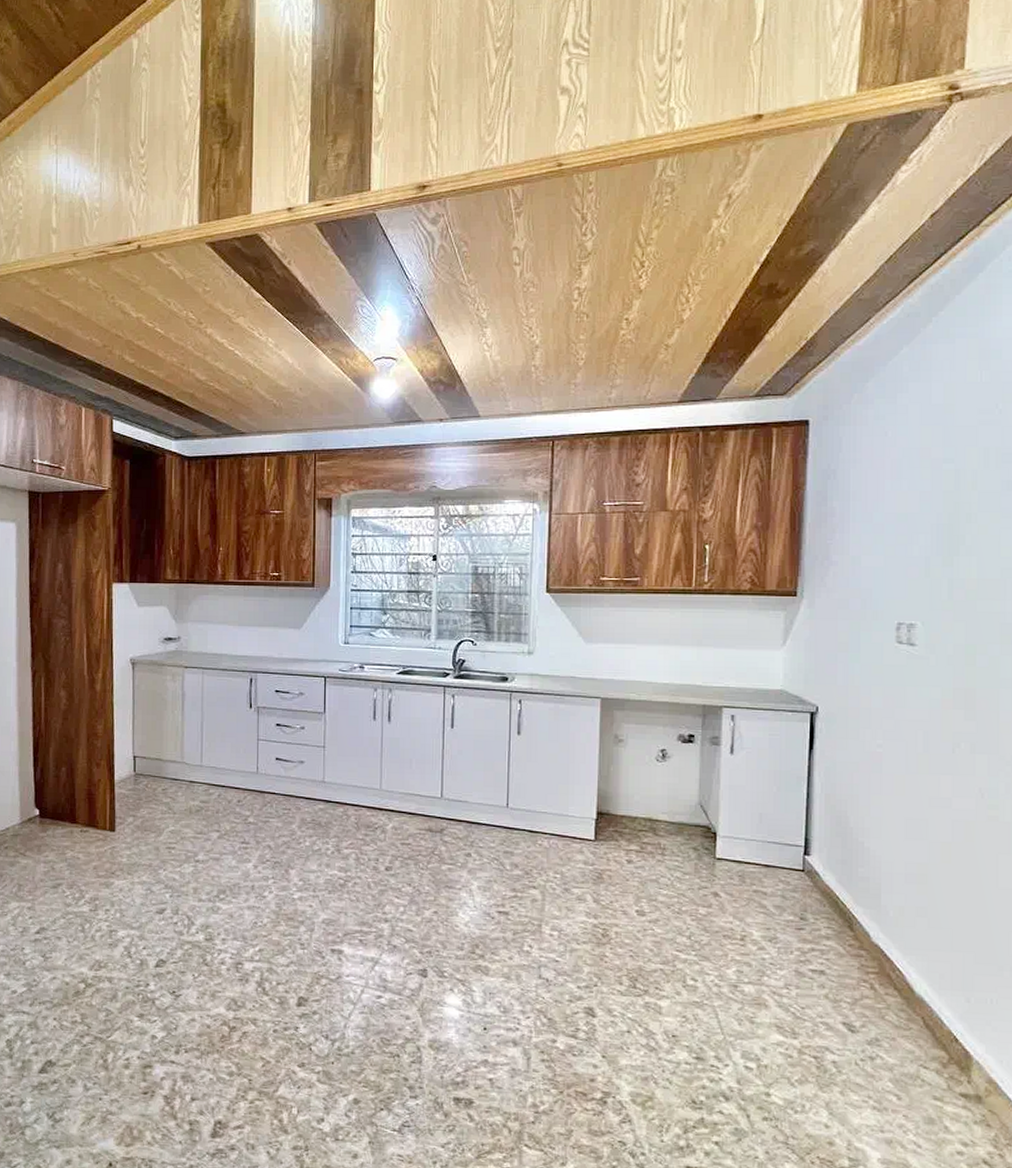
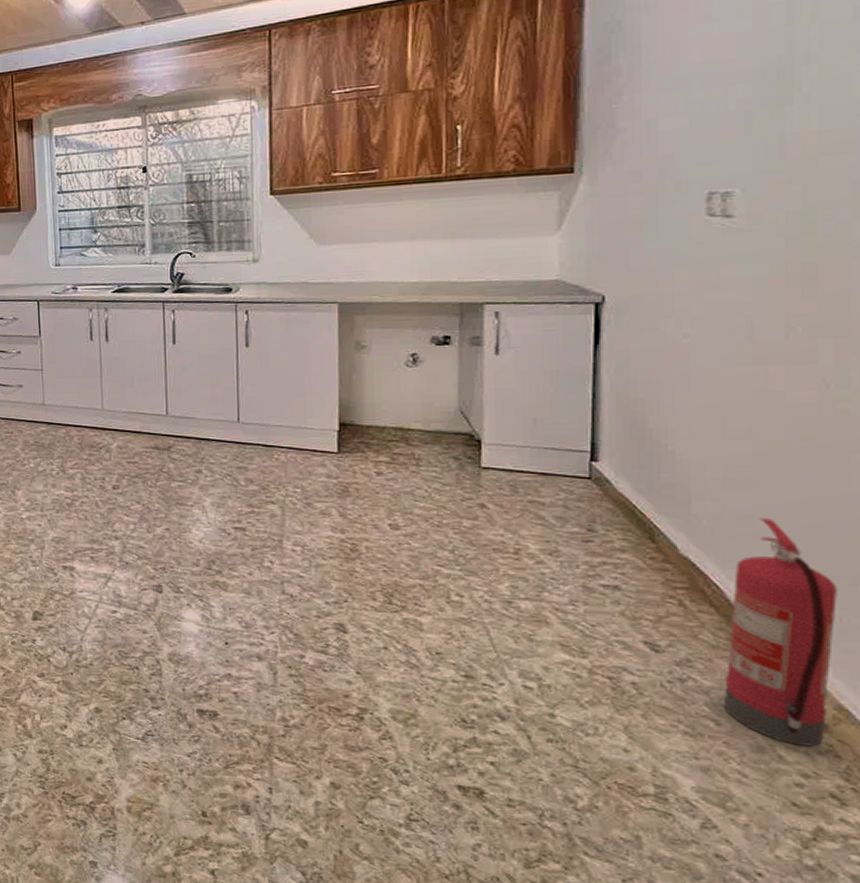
fire extinguisher: none [904,910,989,1117] -> present [724,518,837,747]

